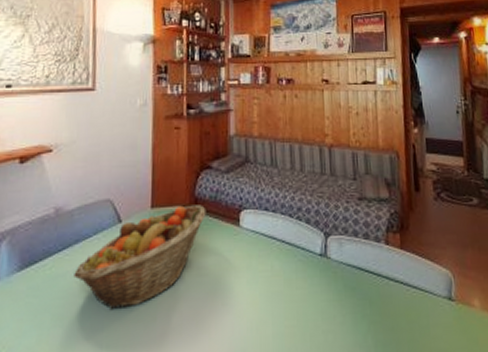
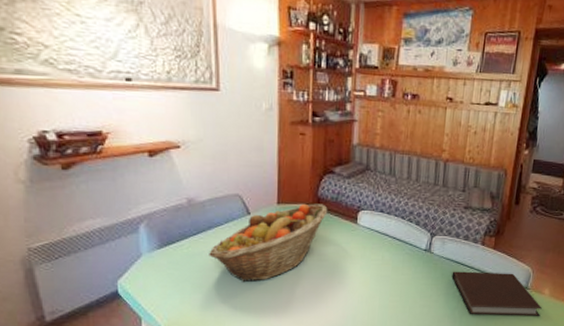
notebook: none [356,279,477,342] -> present [451,271,542,316]

